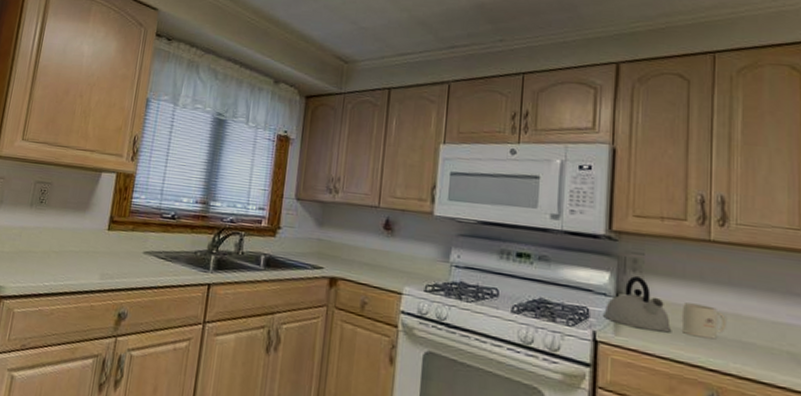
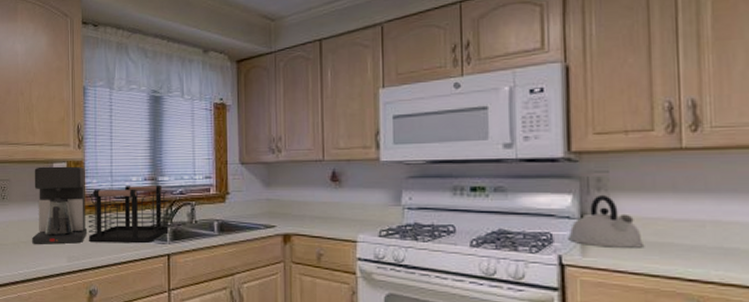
coffee maker: none [64,174,135,261] -> present [32,167,88,244]
dish rack: none [127,205,218,270] -> present [88,186,169,244]
mug: present [681,302,728,340] -> none [654,215,706,249]

